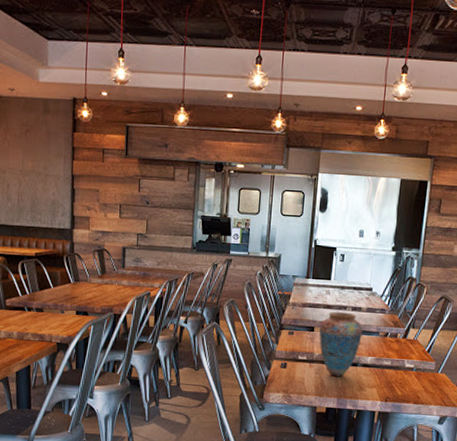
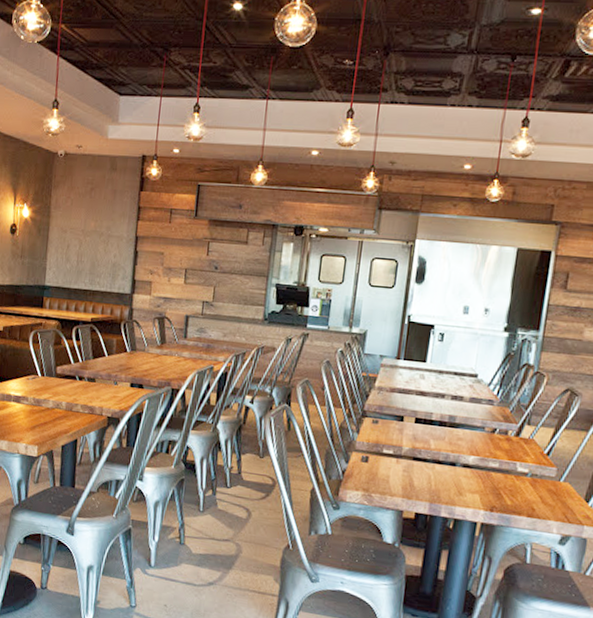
vase: present [319,311,363,377] -> none [409,399,465,478]

